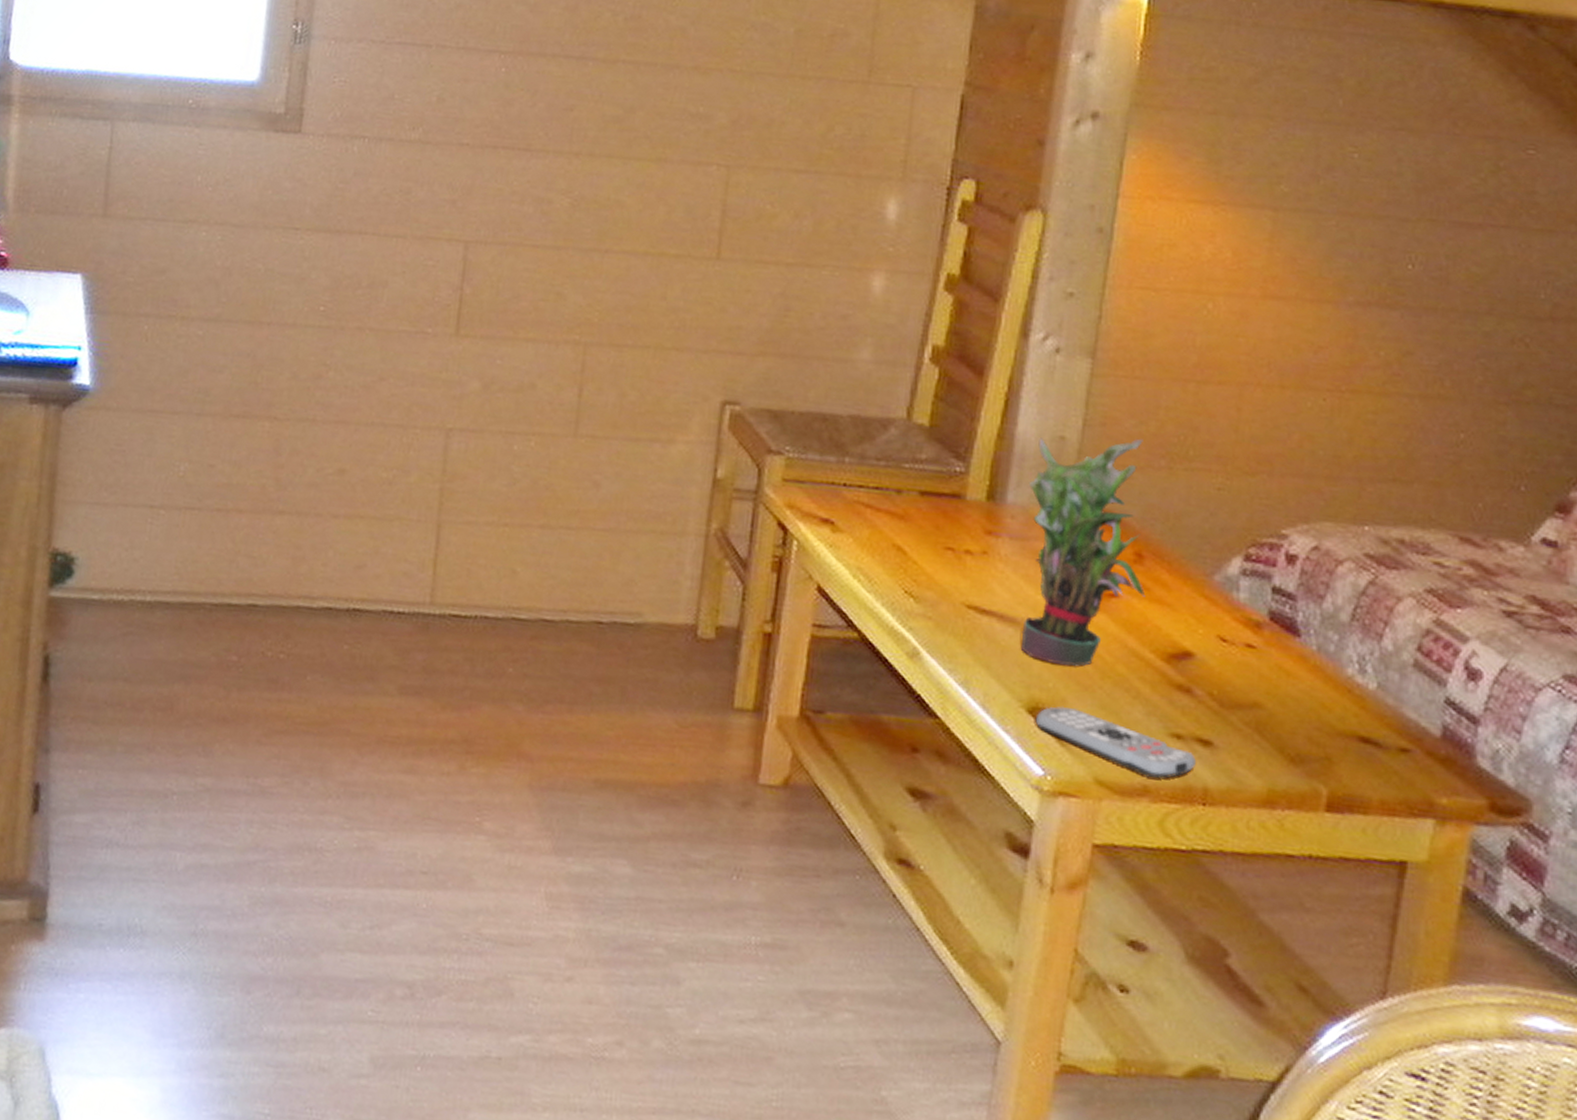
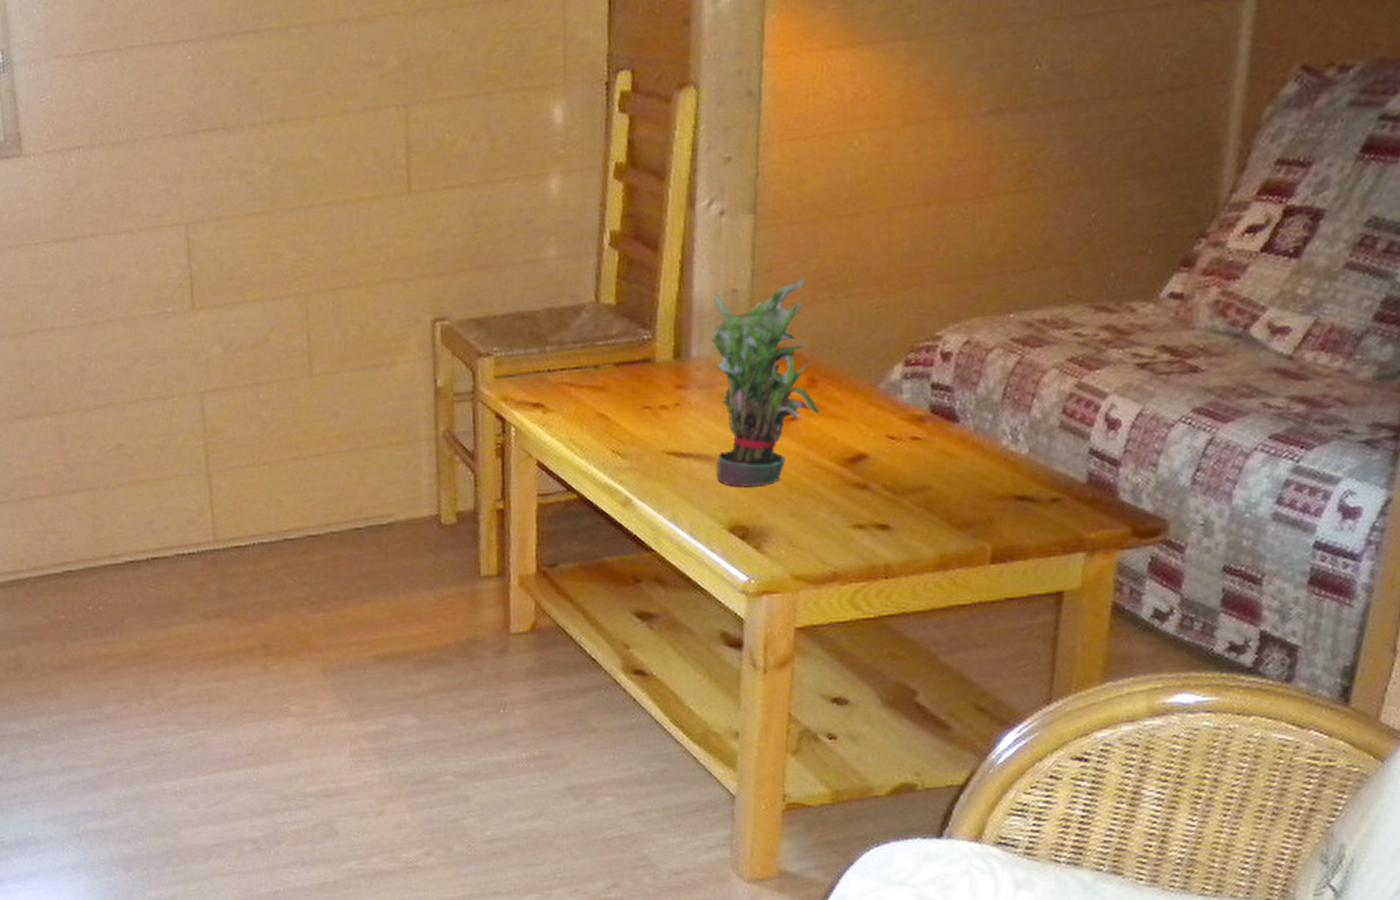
remote control: present [1035,706,1197,779] -> none [736,520,877,564]

